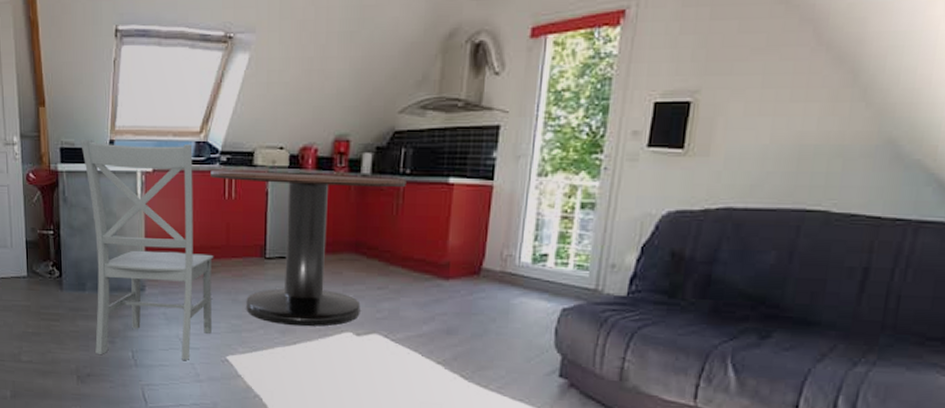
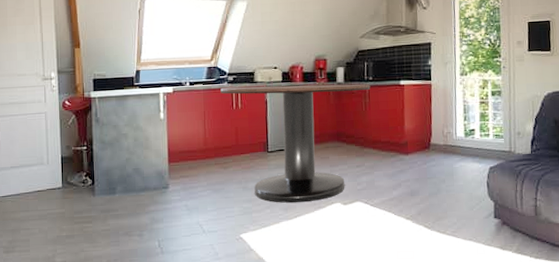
chair: present [81,140,214,360] -> none [111,70,227,248]

